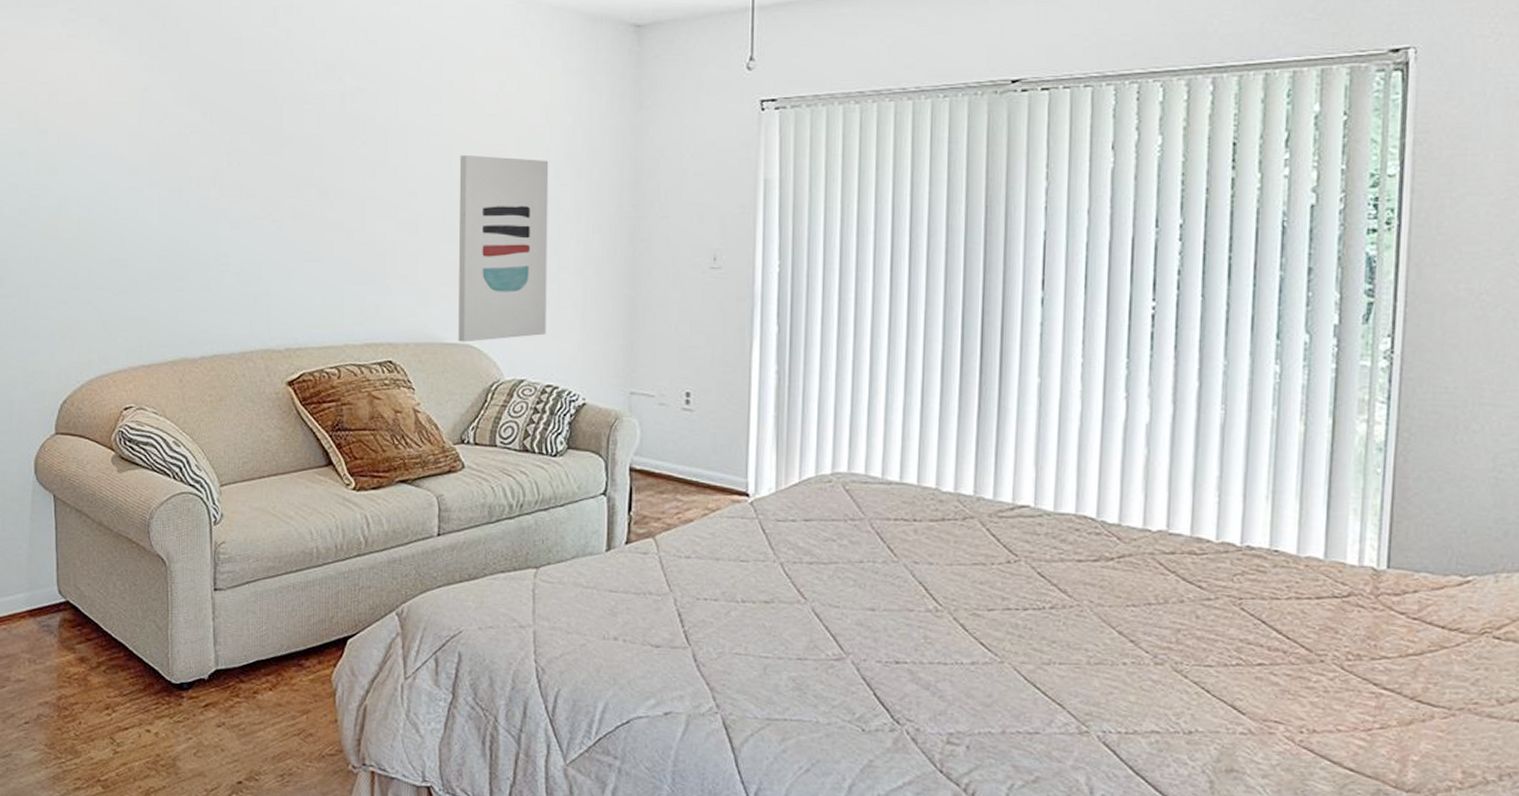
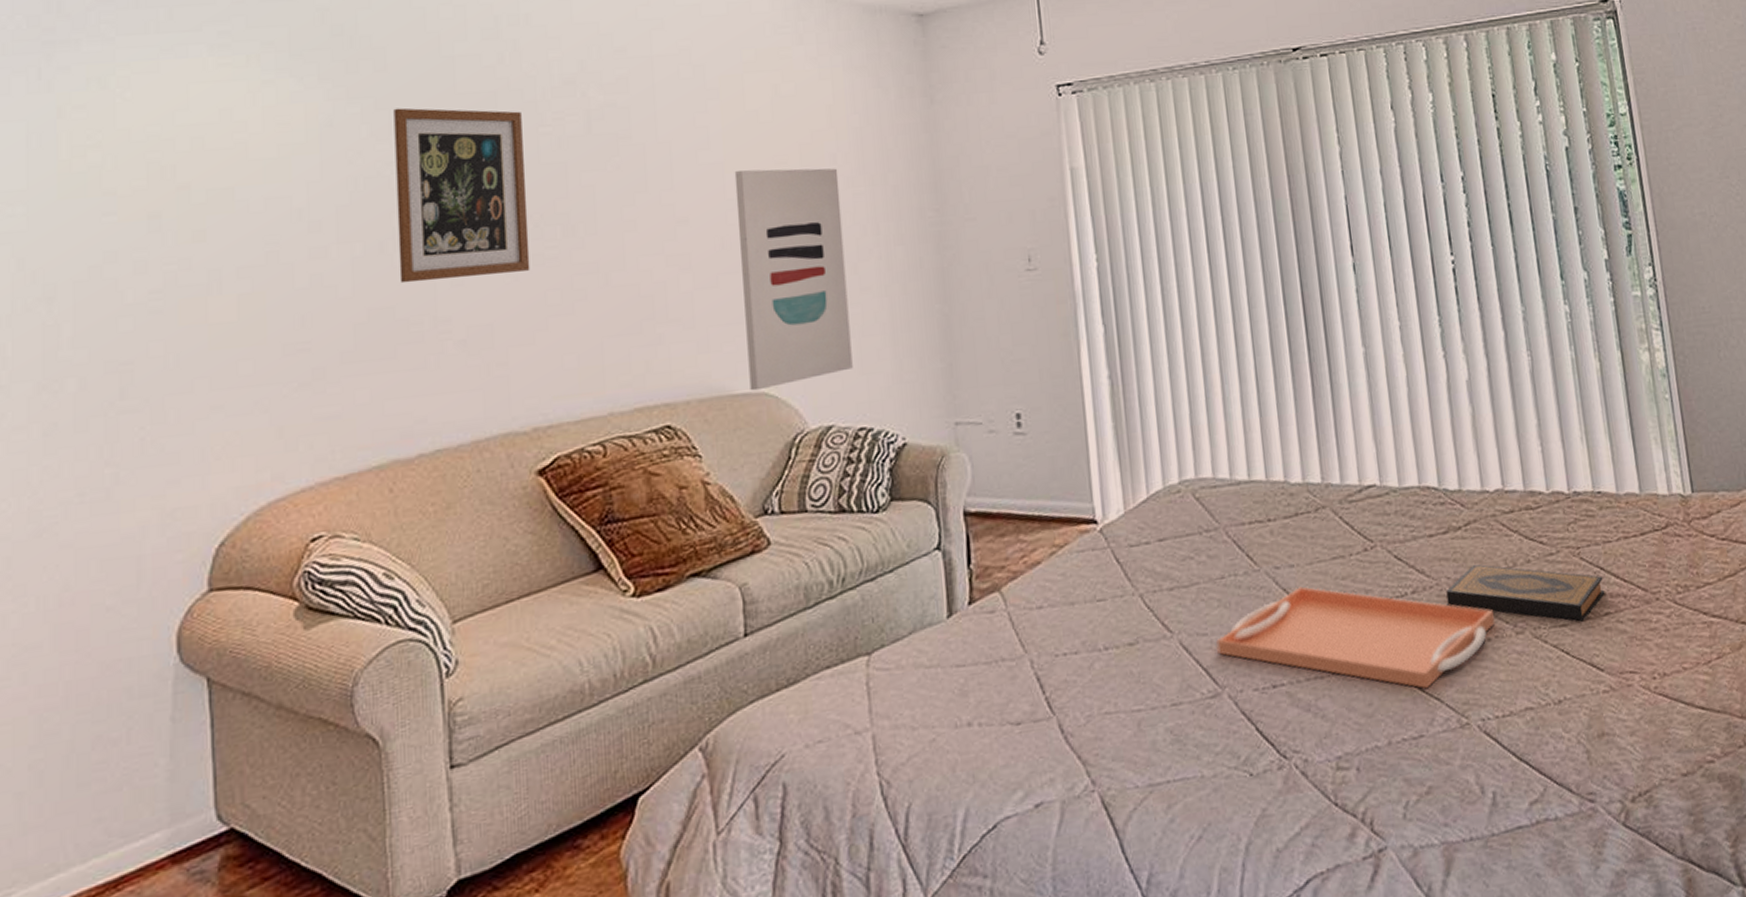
wall art: none [193,80,291,223] -> present [393,107,530,284]
serving tray: none [847,583,1135,694] -> present [1216,586,1496,689]
hardback book: none [1086,594,1263,666] -> present [1446,564,1605,622]

